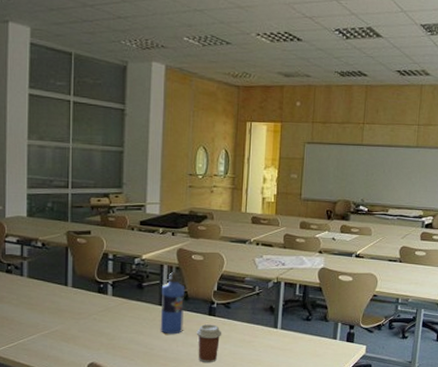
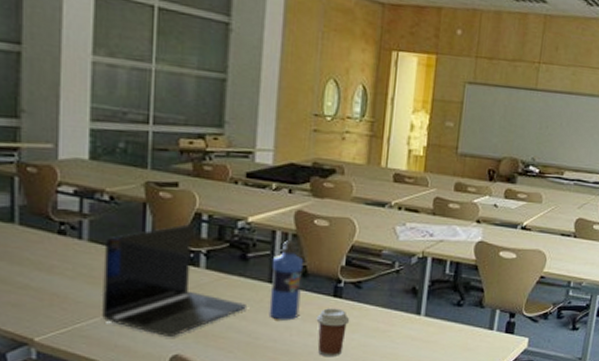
laptop: none [37,262,144,348] -> present [101,224,248,336]

